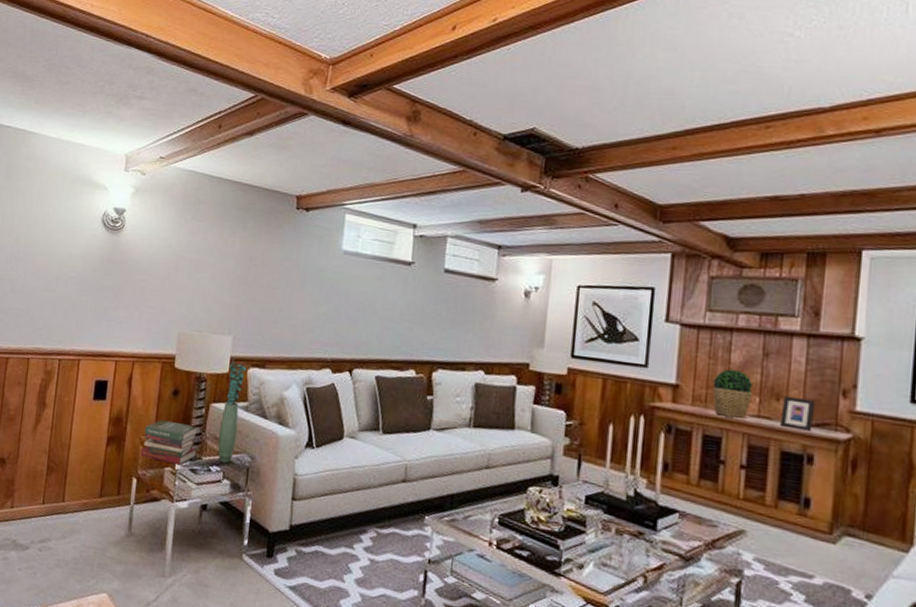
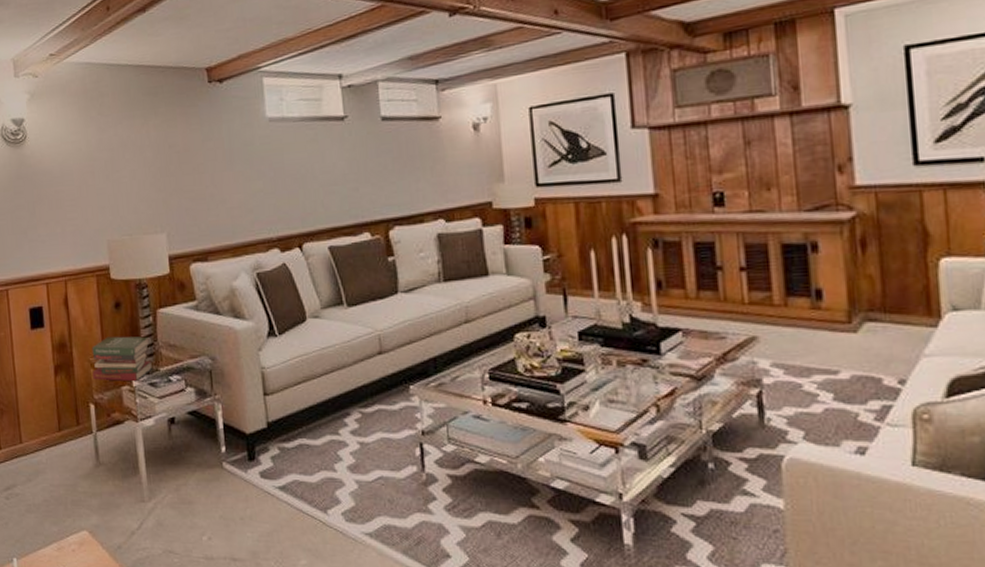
vase: present [218,358,247,464] -> none [169,256,193,371]
potted plant: present [712,369,753,419] -> none [695,166,741,220]
picture frame: present [779,395,816,433] -> none [774,182,811,219]

